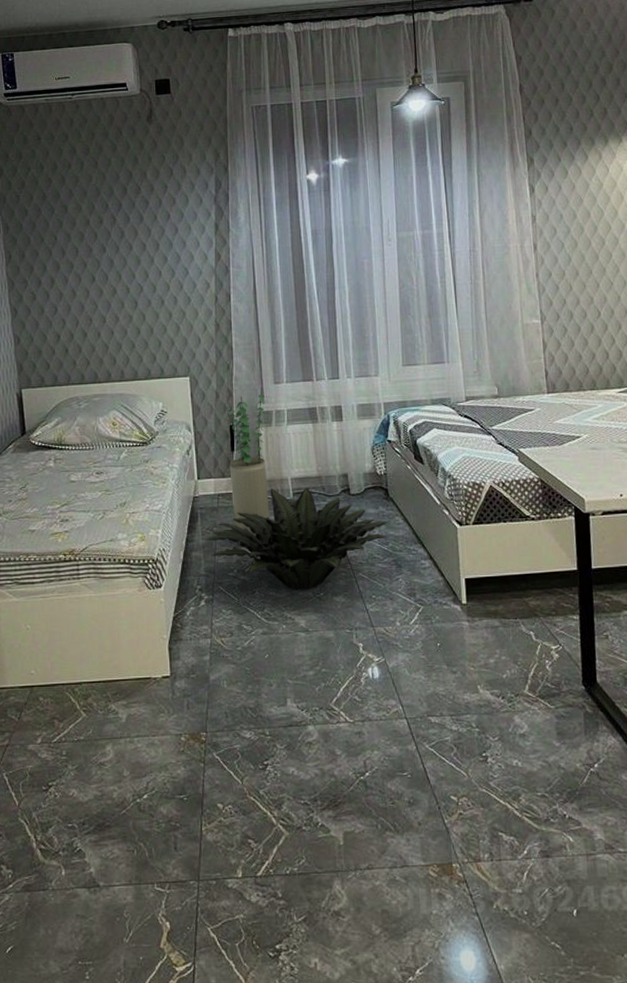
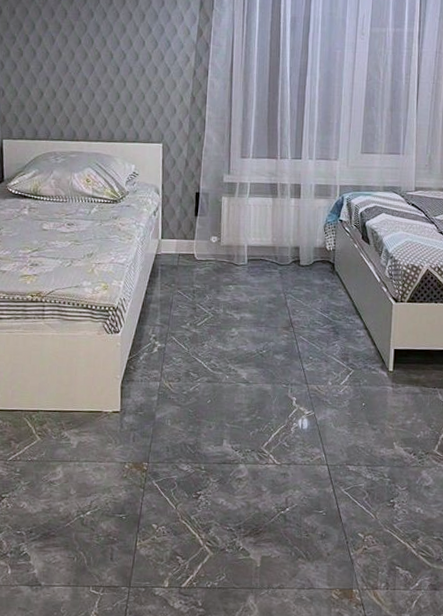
plant: present [205,487,389,590] -> none [163,254,332,347]
vase: present [228,387,270,546] -> none [191,160,231,302]

